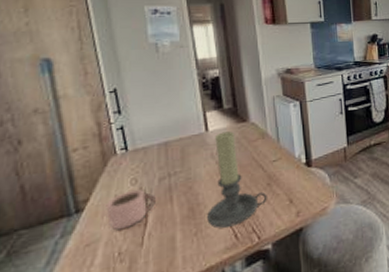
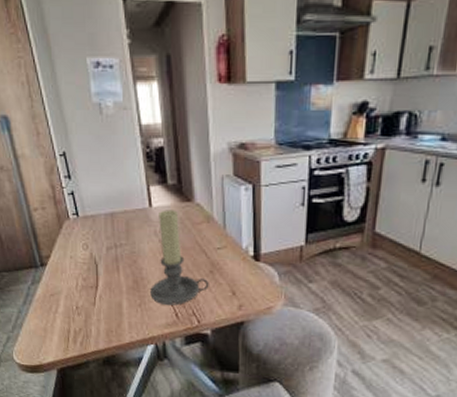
mug: present [106,189,156,230] -> none [64,254,104,288]

